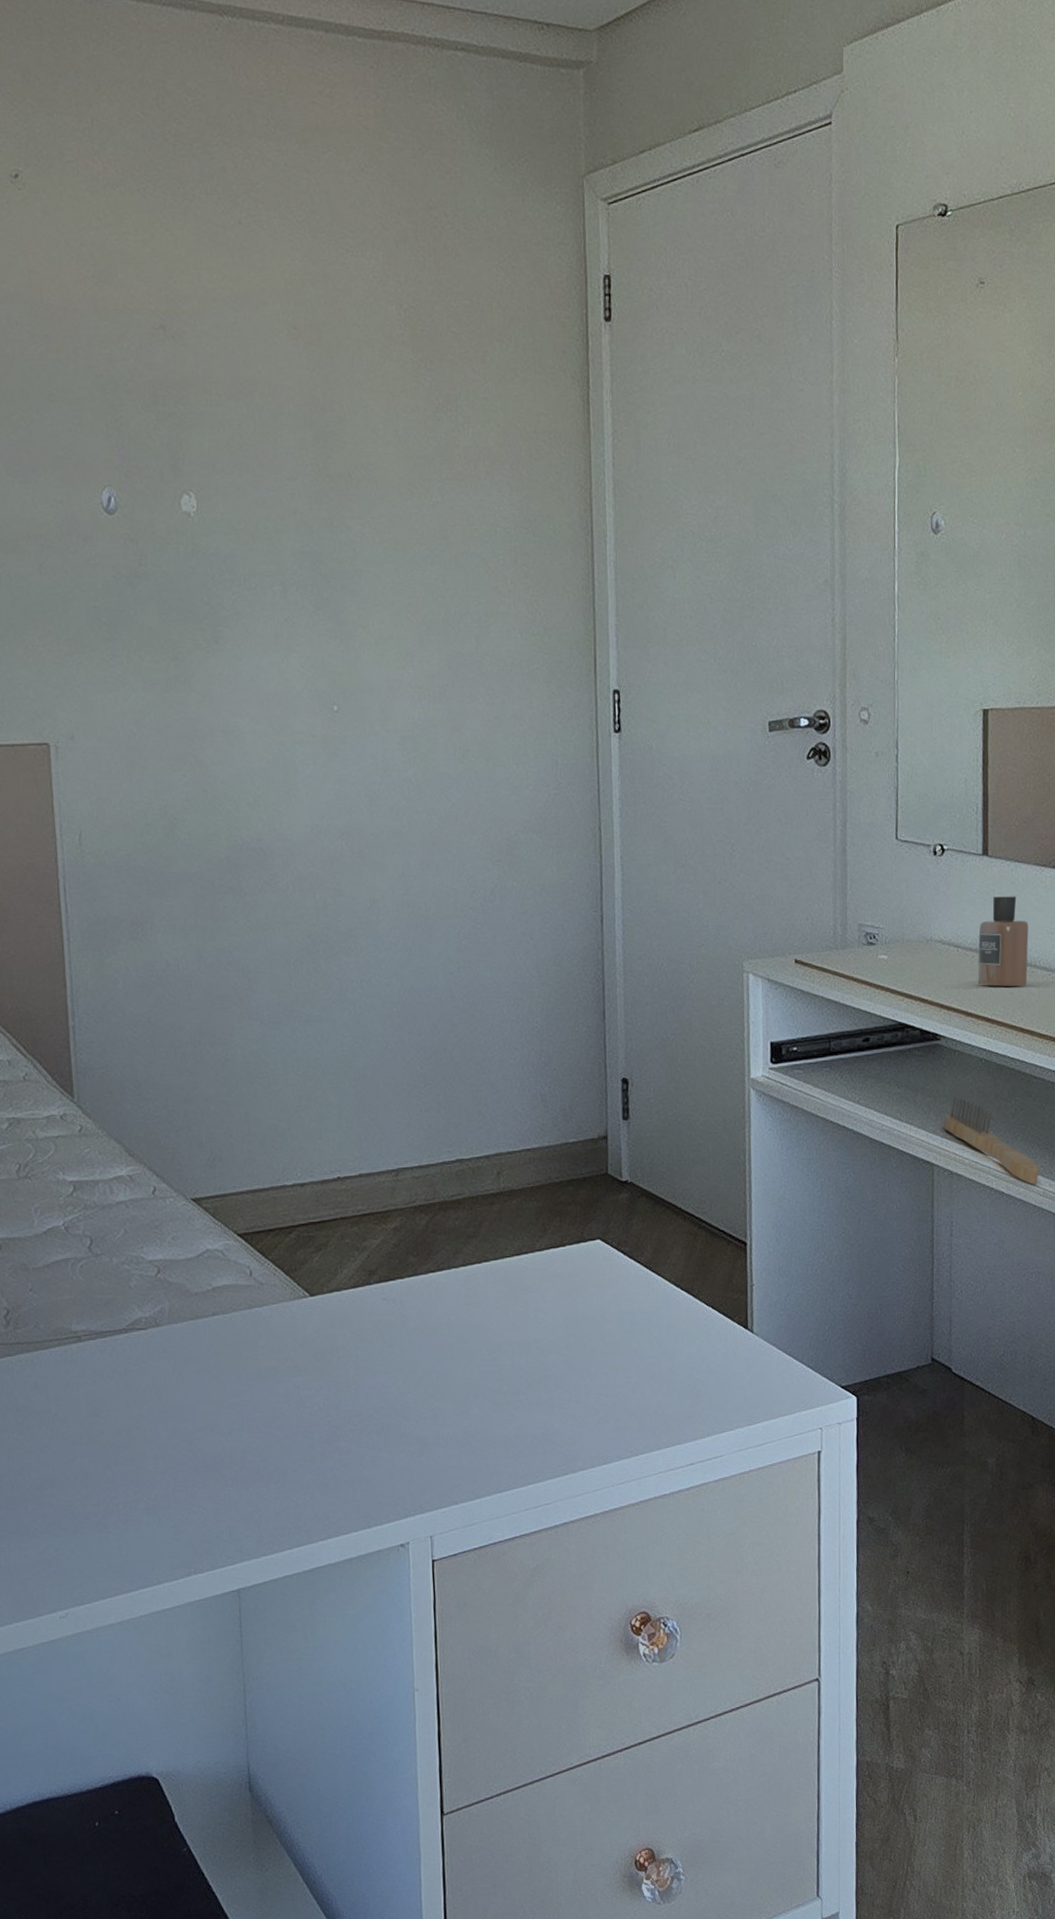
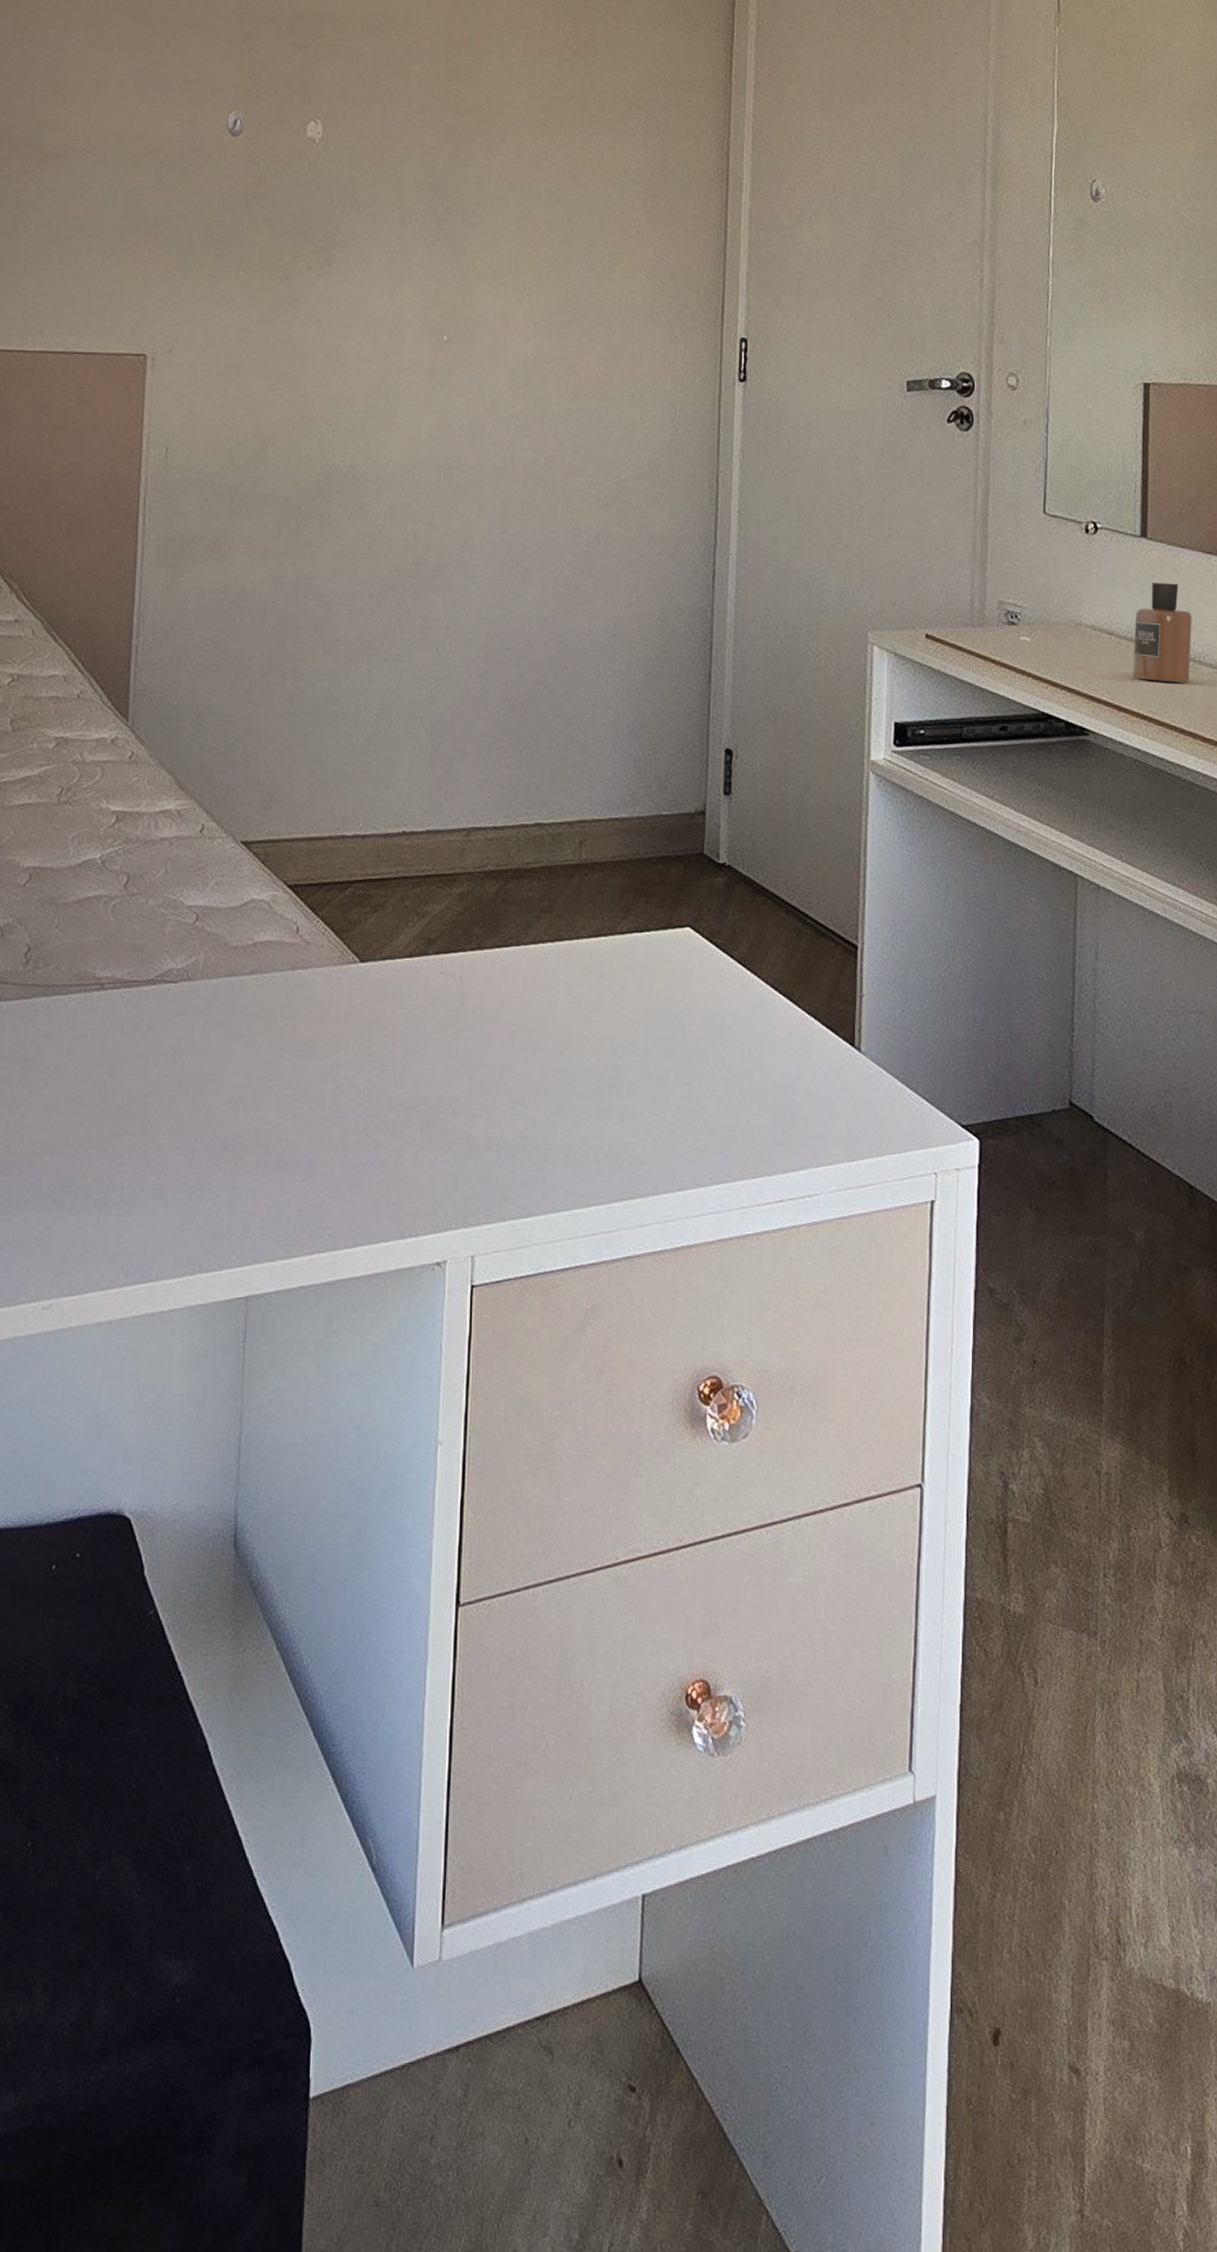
wire brush: present [944,1096,1039,1185] -> none [1090,800,1201,910]

